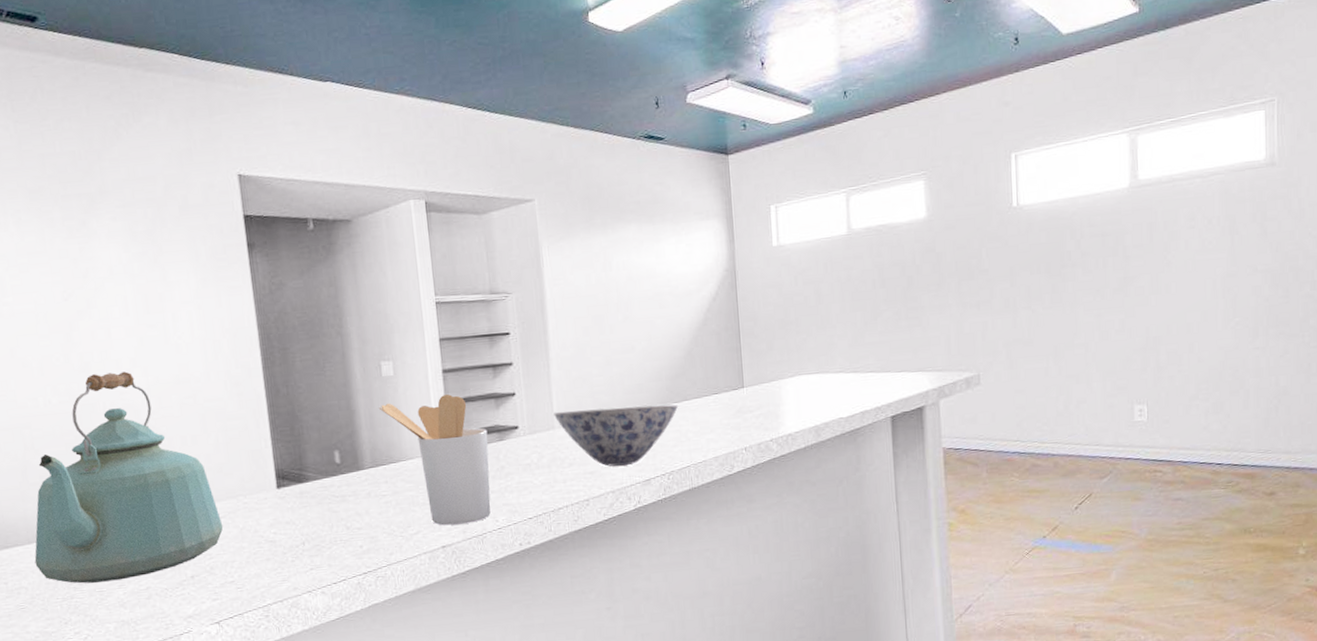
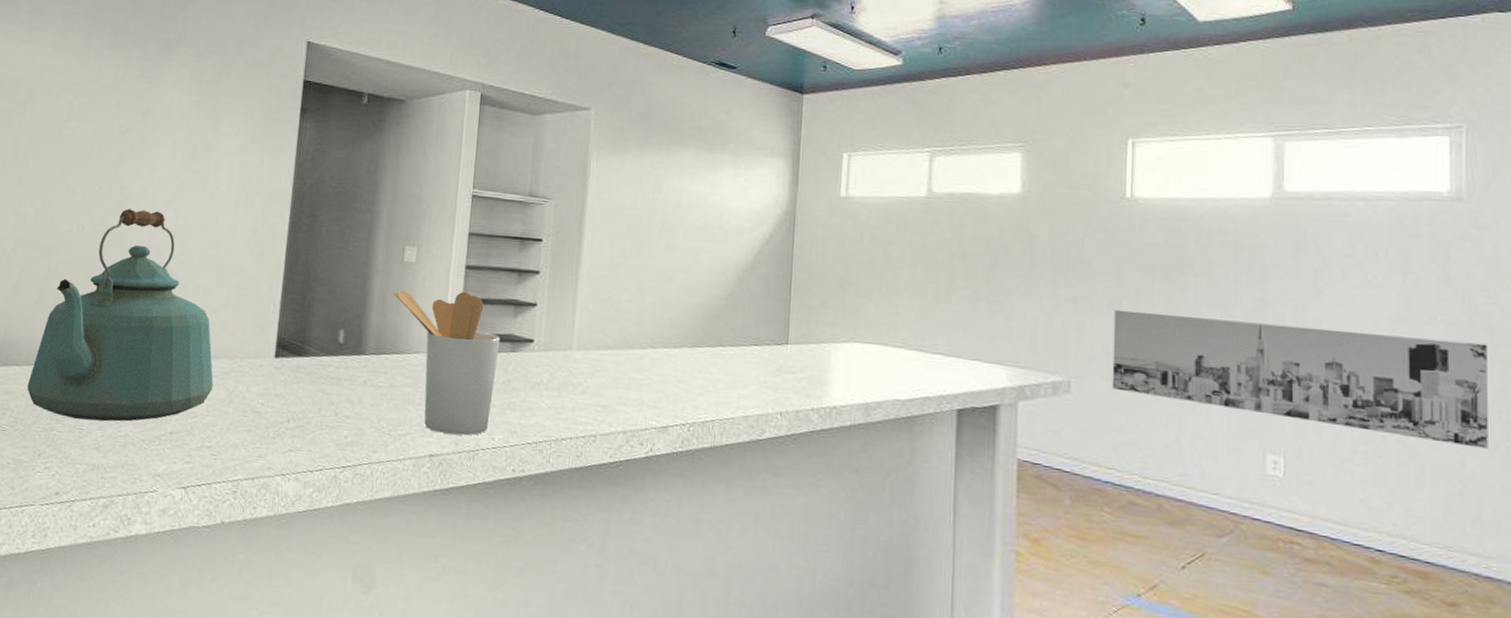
bowl: present [554,404,679,467] -> none [574,332,712,407]
wall art: none [1010,283,1295,376] -> present [1112,309,1488,449]

